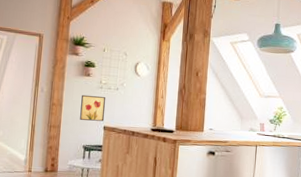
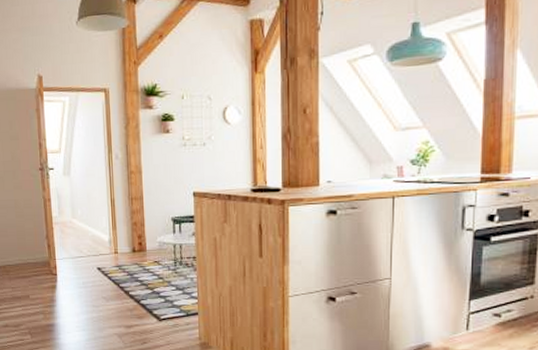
wall art: present [80,94,106,121] -> none [163,155,193,189]

